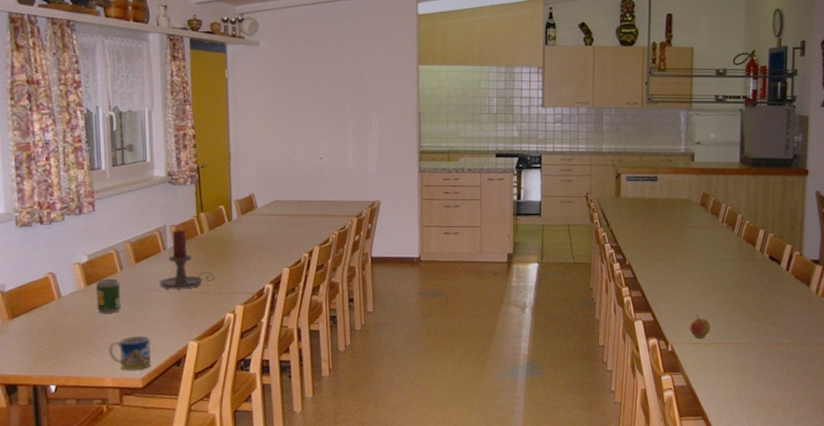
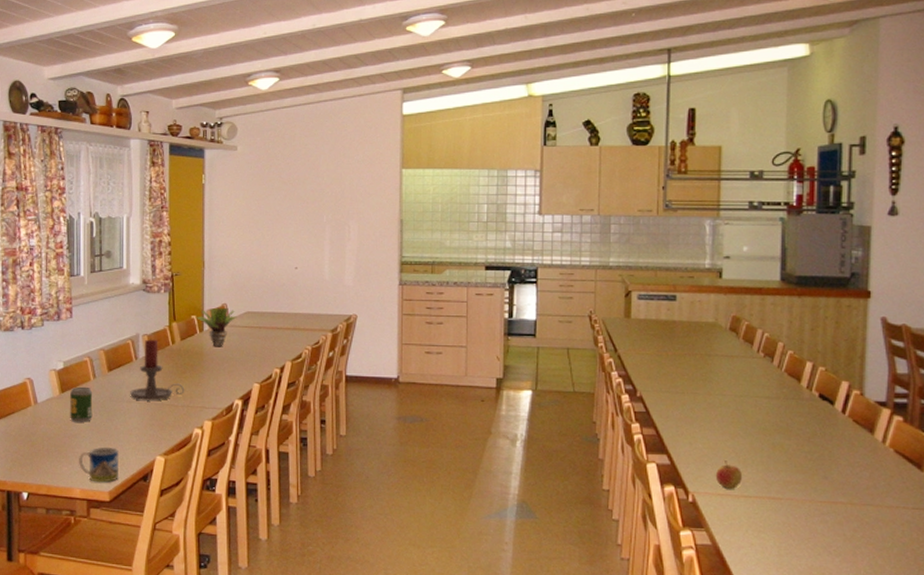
potted plant: none [224,197,265,234] -> present [196,307,237,346]

